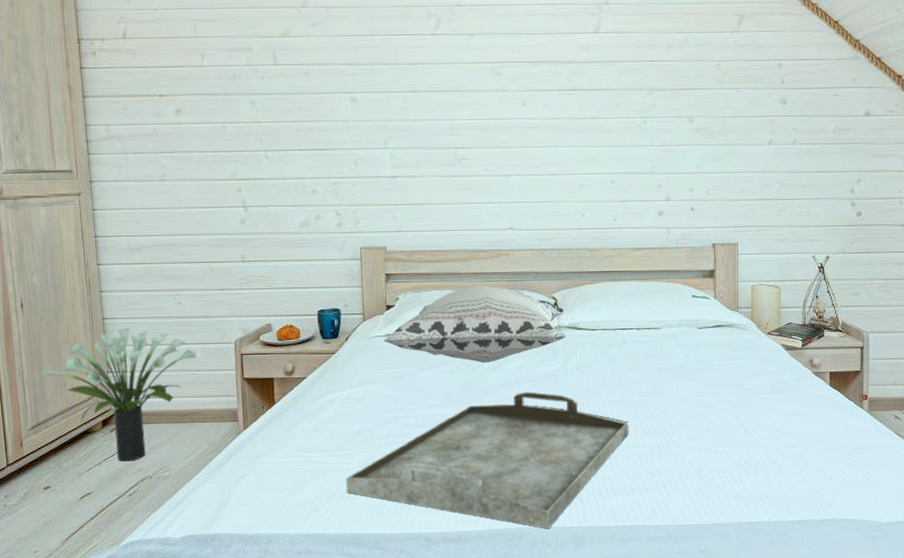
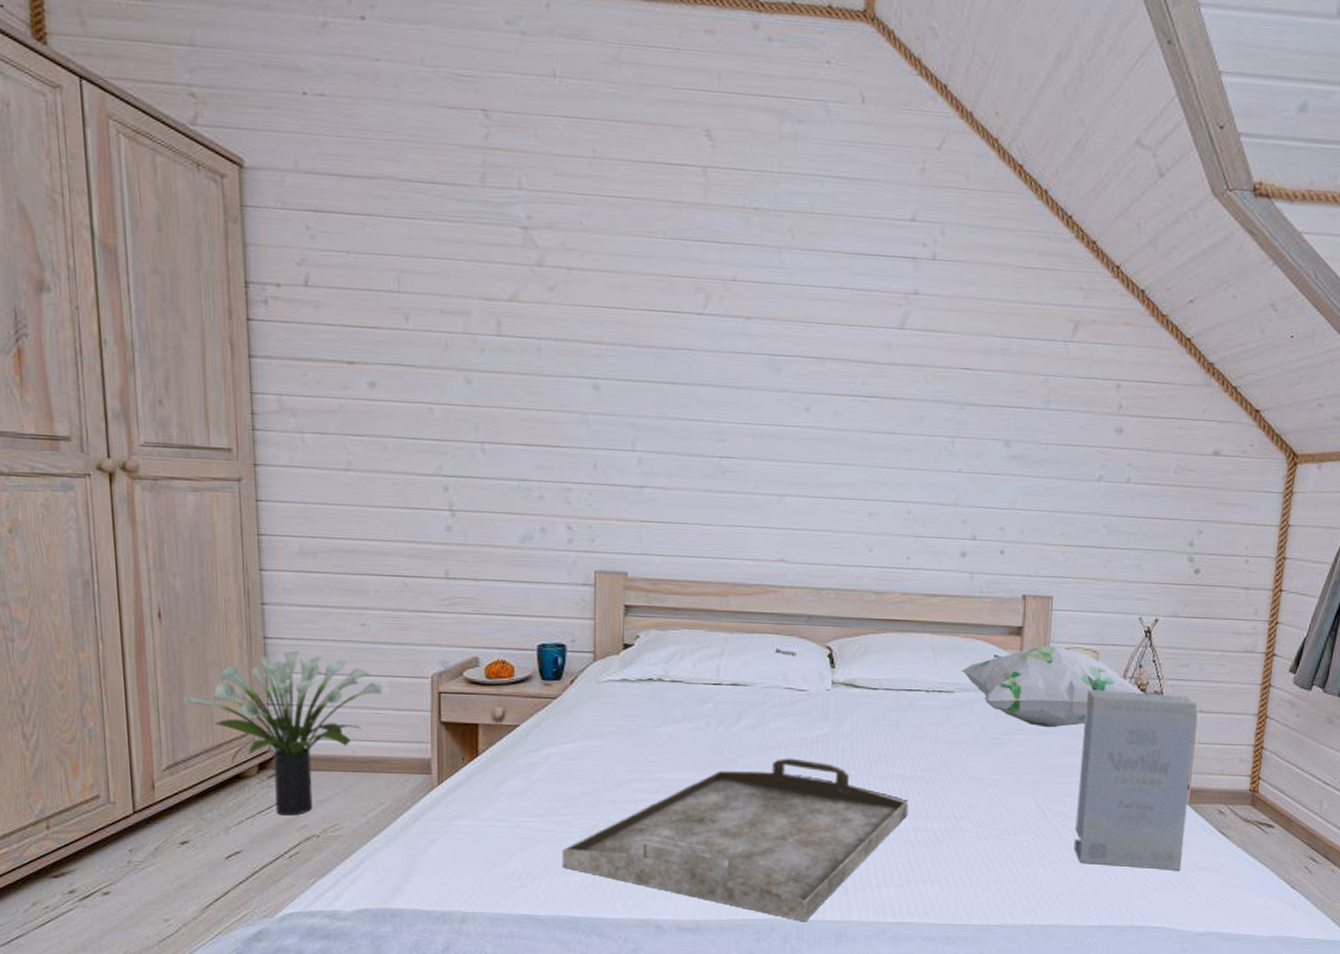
decorative pillow: present [384,284,566,362] -> none [618,625,841,720]
decorative pillow: none [665,284,822,354] -> present [960,645,1144,728]
book: none [772,319,869,470] -> present [1073,689,1198,870]

